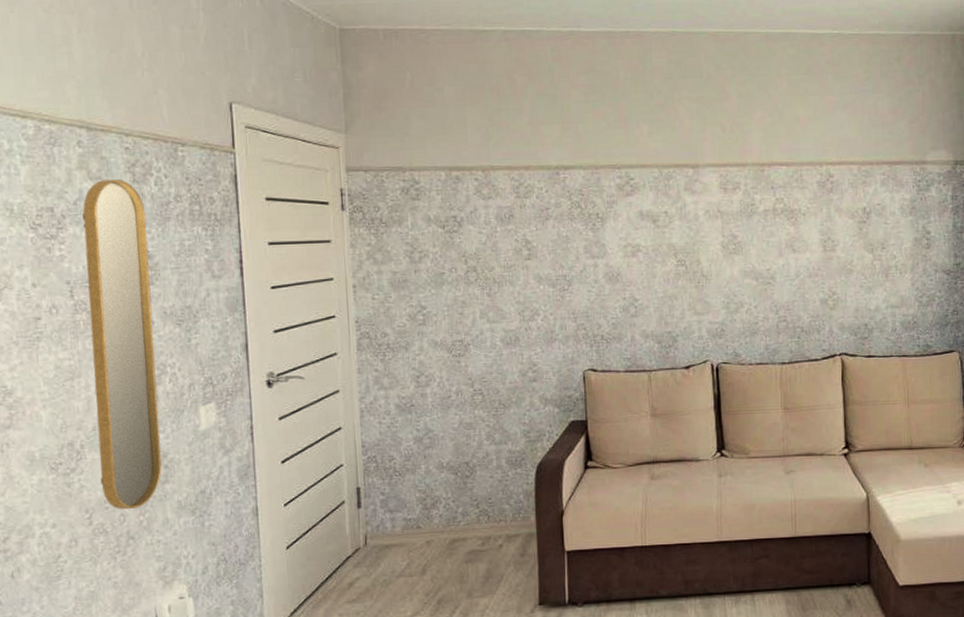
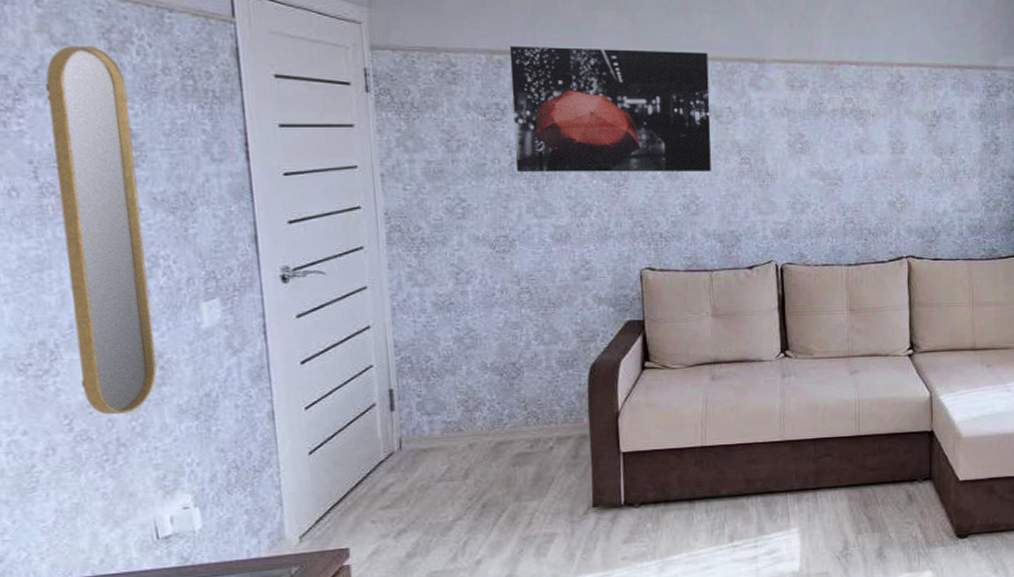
wall art: none [465,160,649,280] -> present [509,46,711,173]

